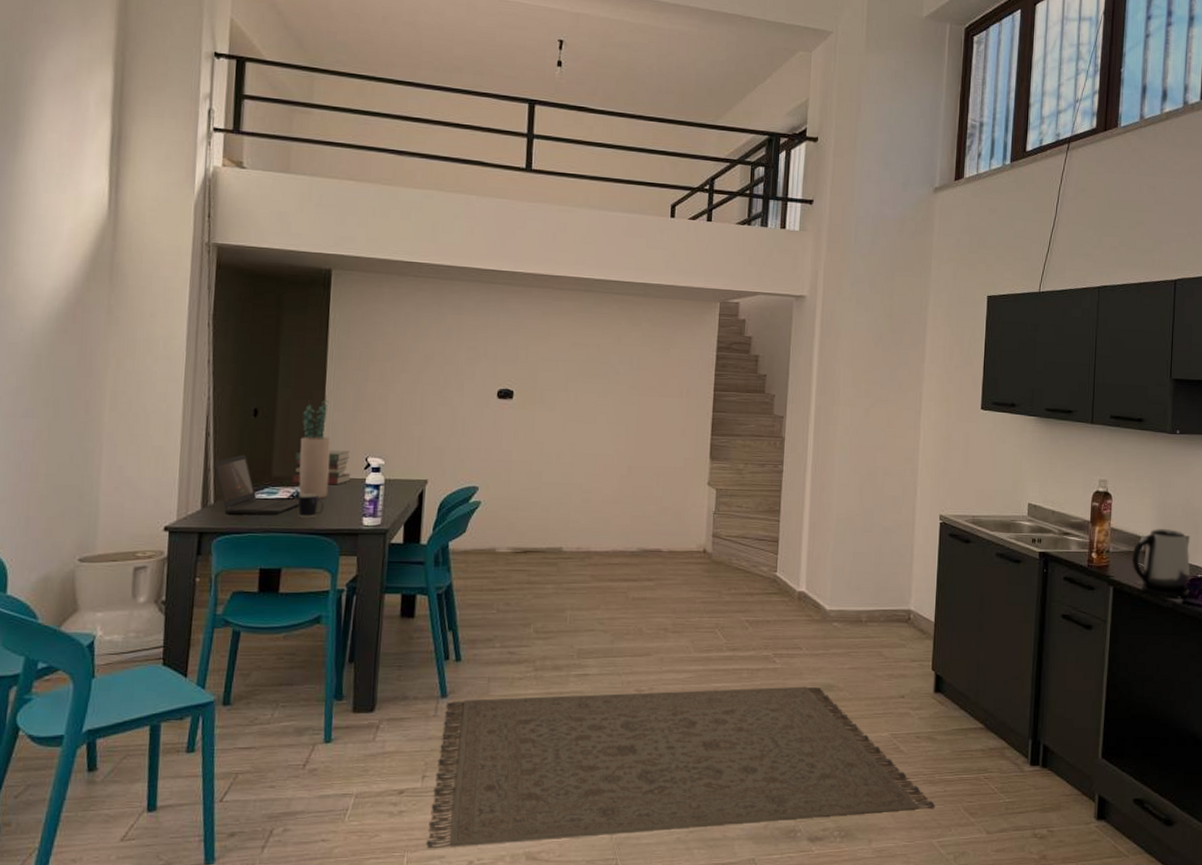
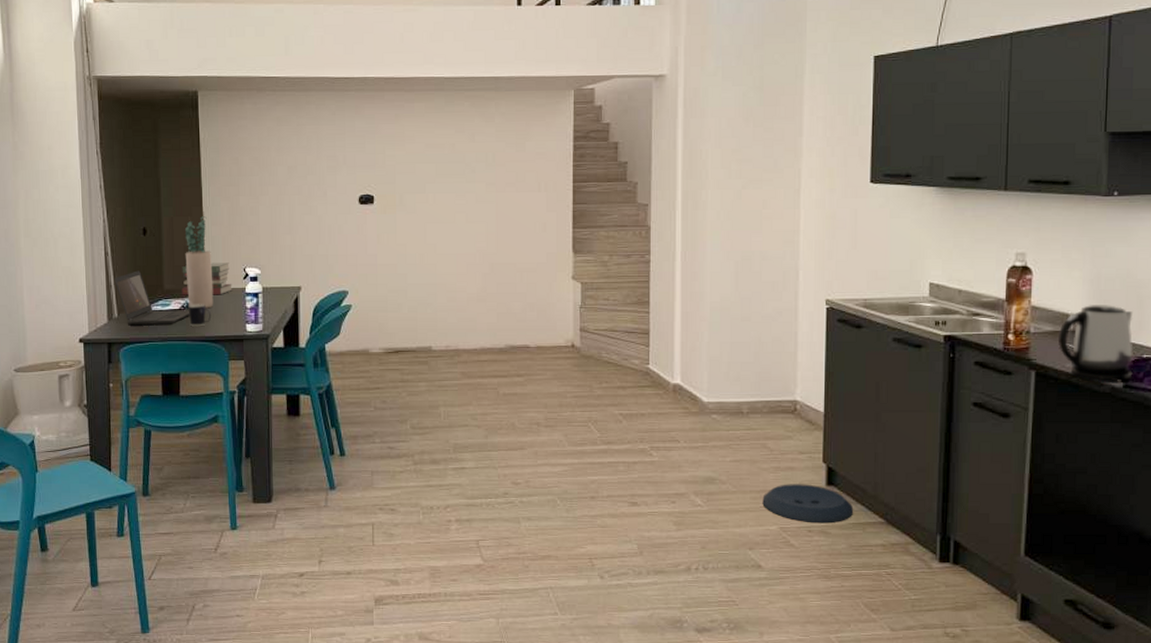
rug: present [426,686,935,849] -> none [327,479,832,627]
robot vacuum: none [876,691,957,730] -> present [762,484,853,524]

